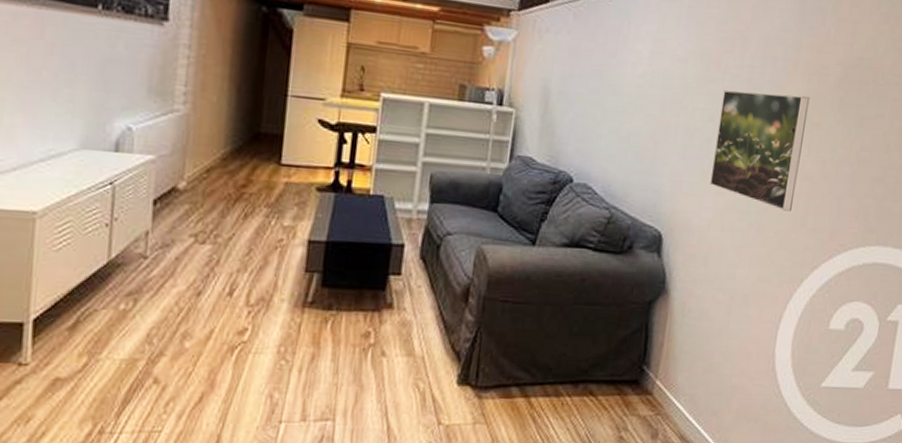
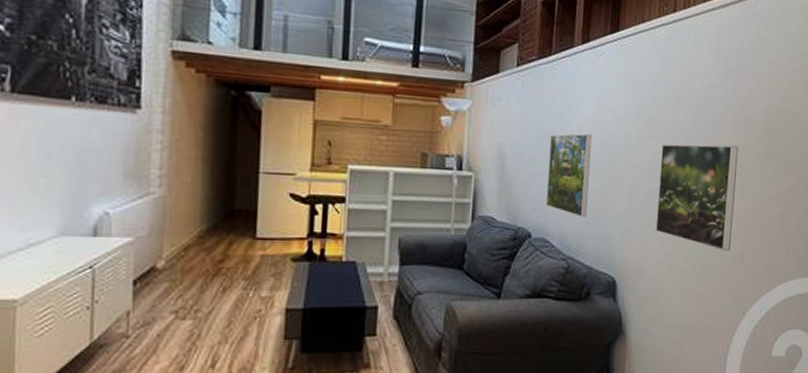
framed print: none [591,72,648,164] -> present [546,133,593,217]

